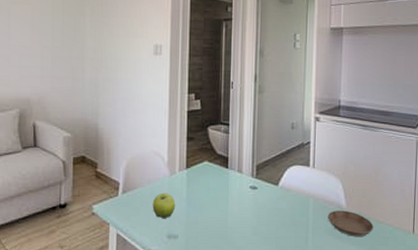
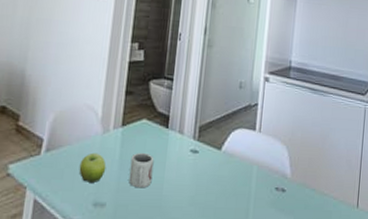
cup: none [196,190,218,222] -> present [128,152,154,188]
saucer: present [327,210,374,236] -> none [271,180,318,210]

